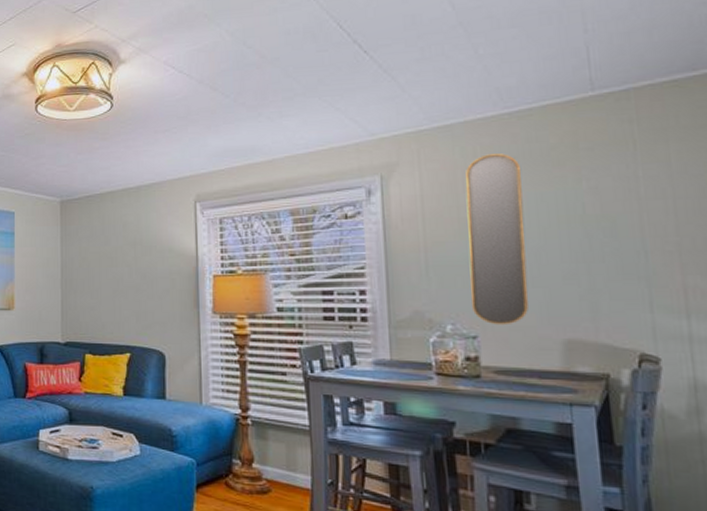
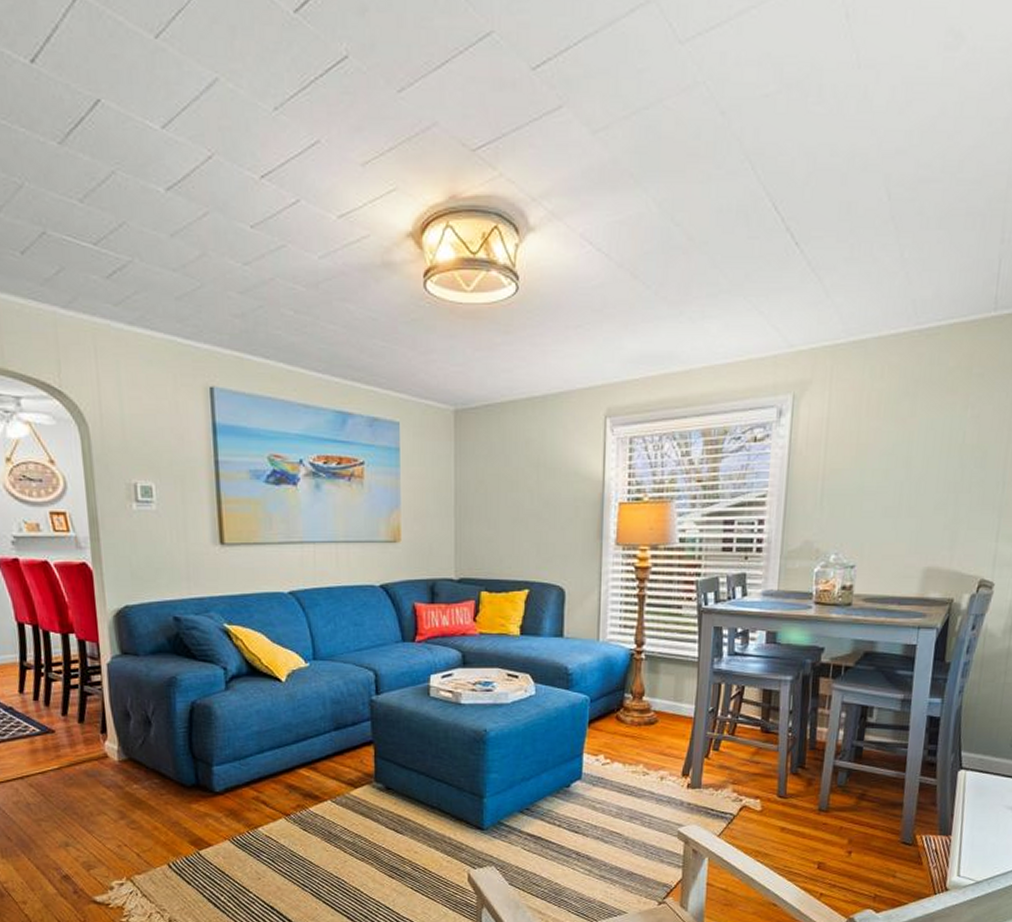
home mirror: present [465,154,529,325] -> none [855,375,920,555]

